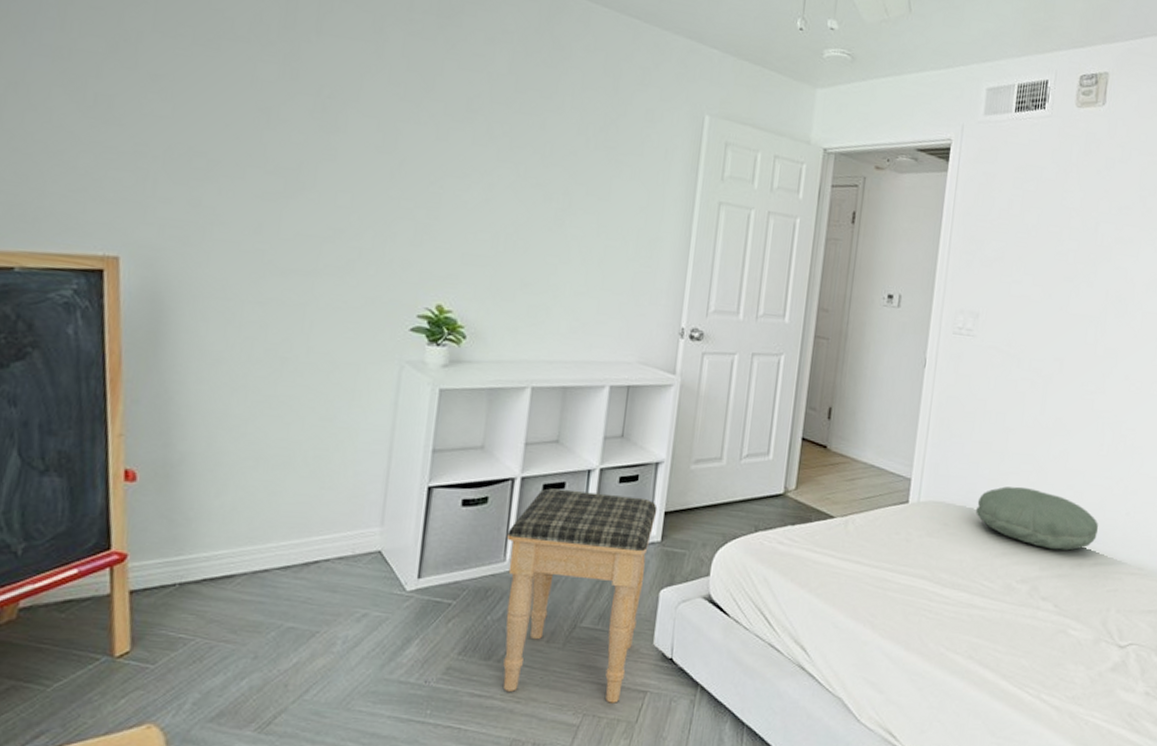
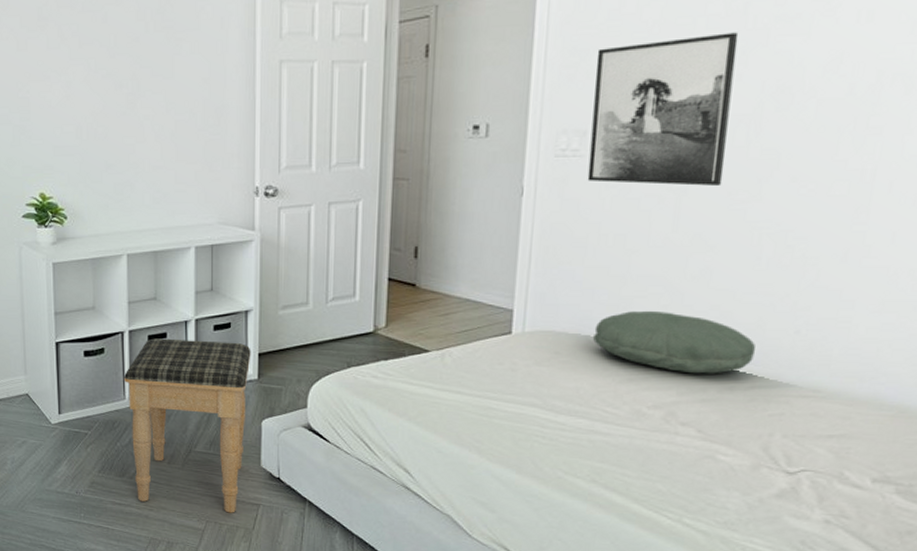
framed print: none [977,241,1091,376] -> present [587,32,739,186]

